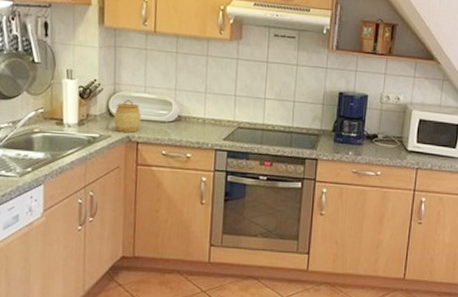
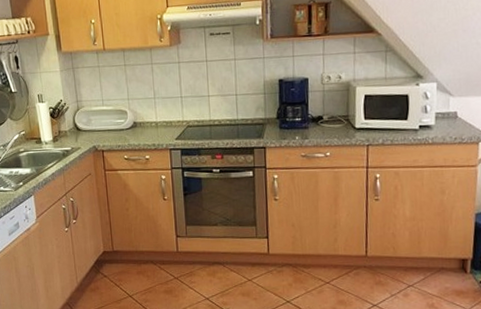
jar: present [113,99,141,133] -> none [80,113,103,143]

